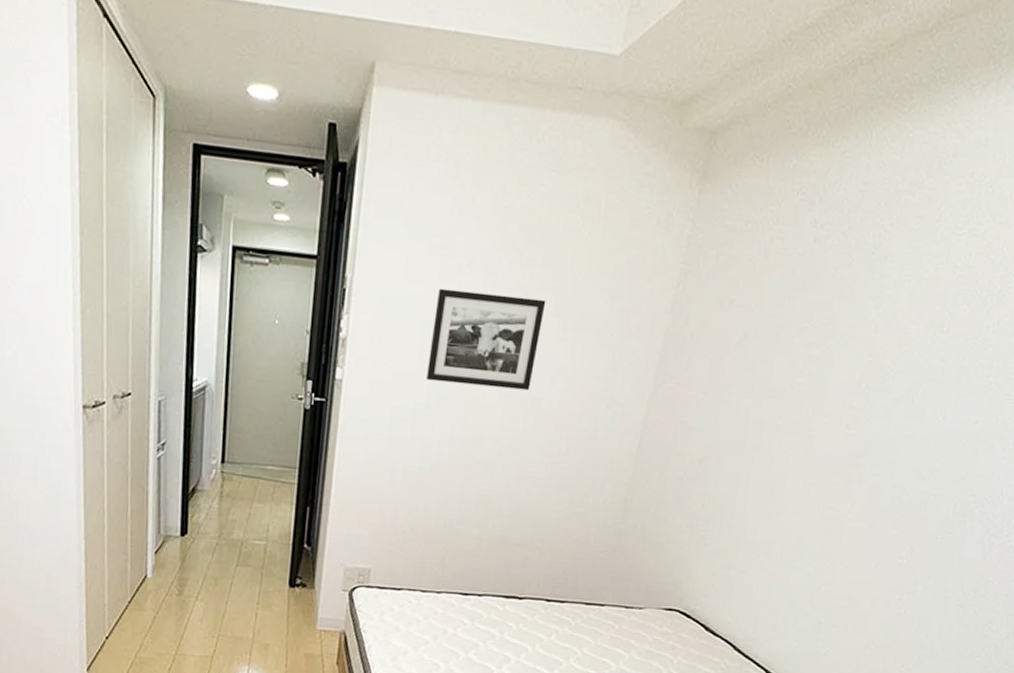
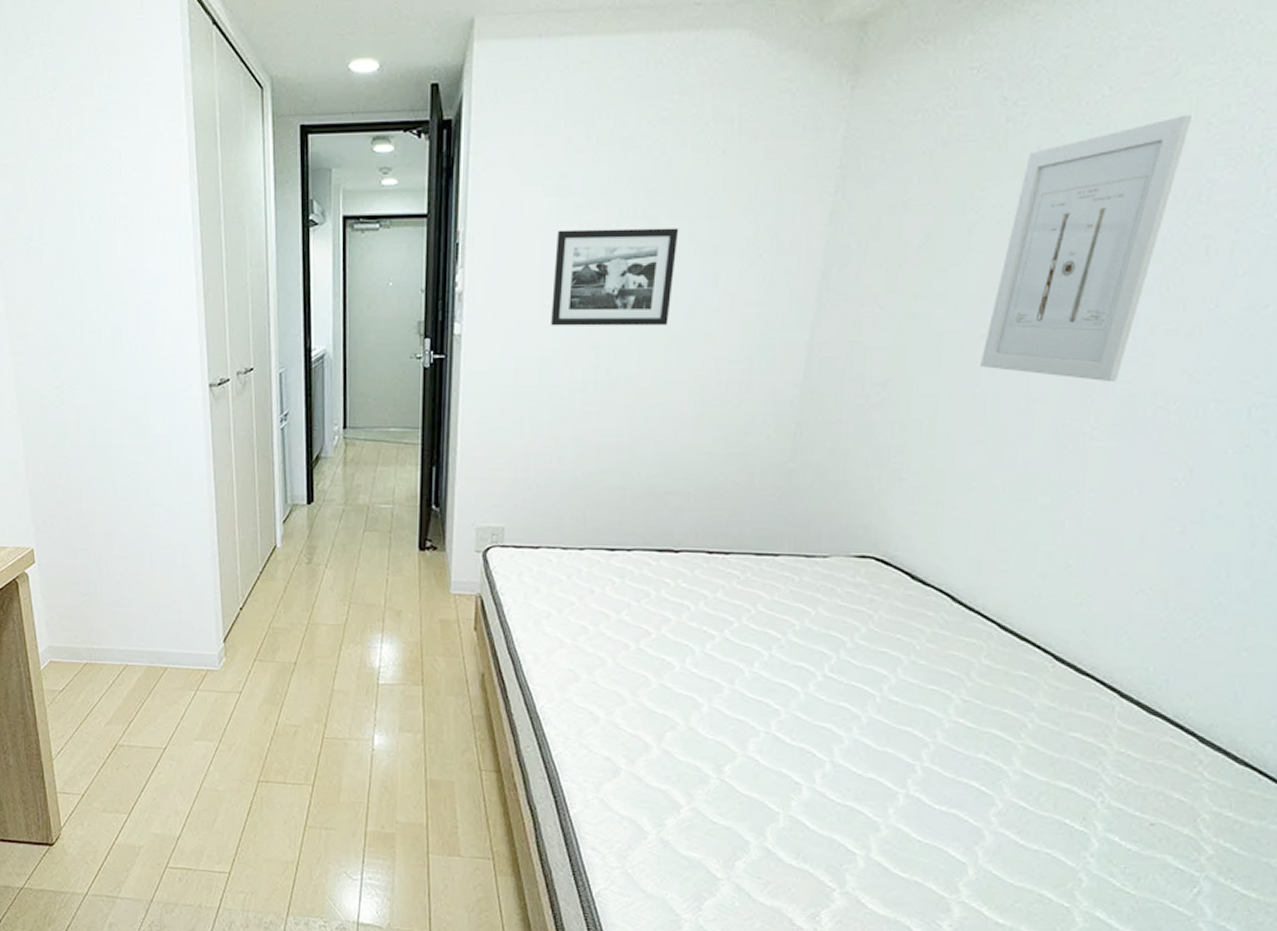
wall art: none [774,256,945,475] -> present [980,114,1193,383]

